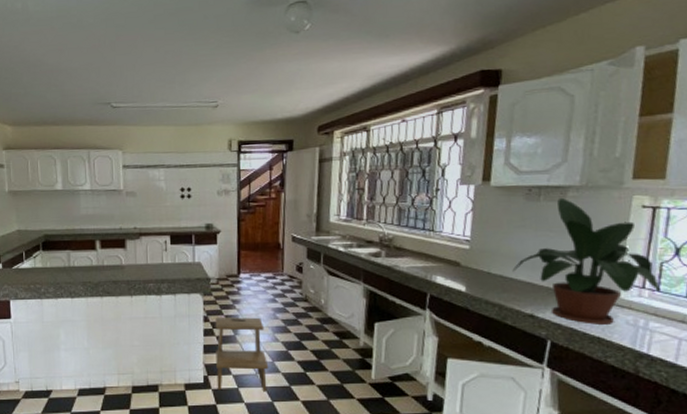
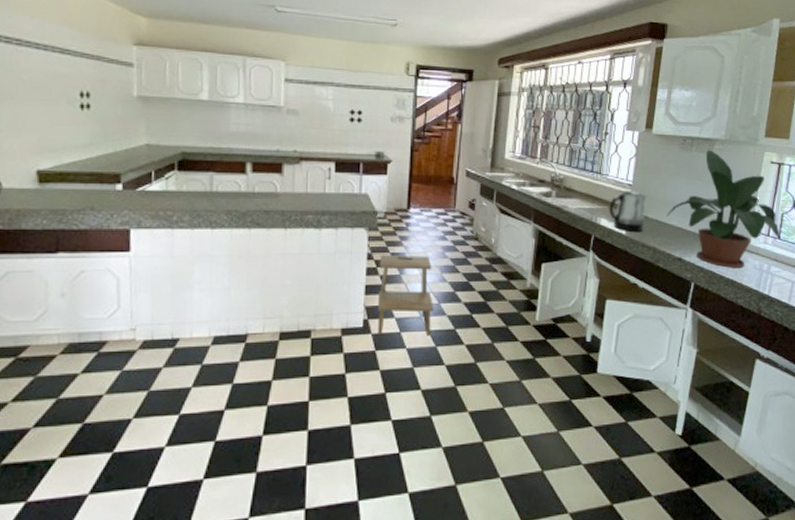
kettle: none [445,246,488,290] -> present [609,191,647,233]

